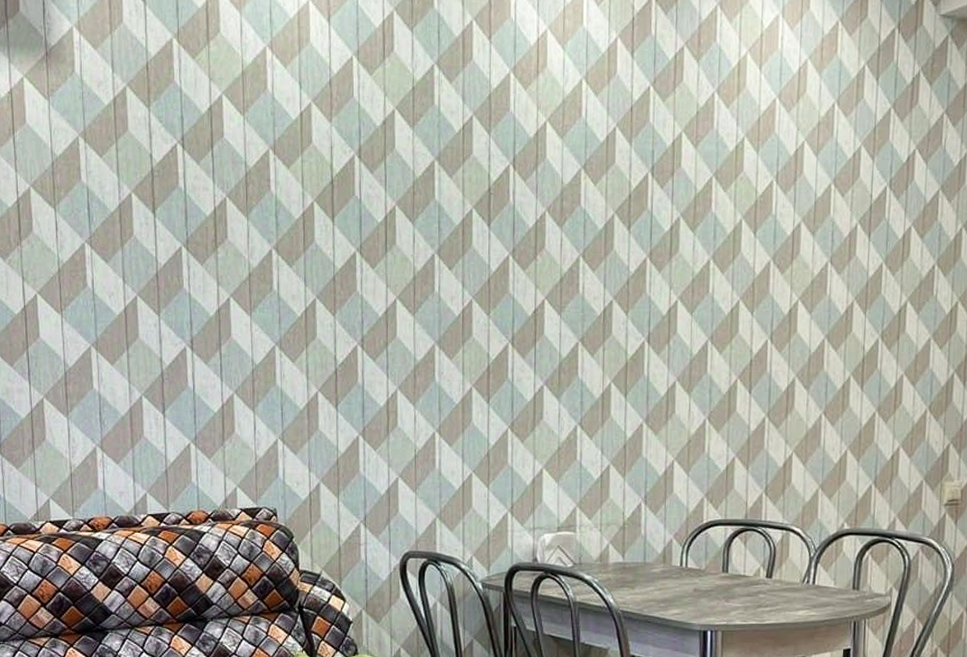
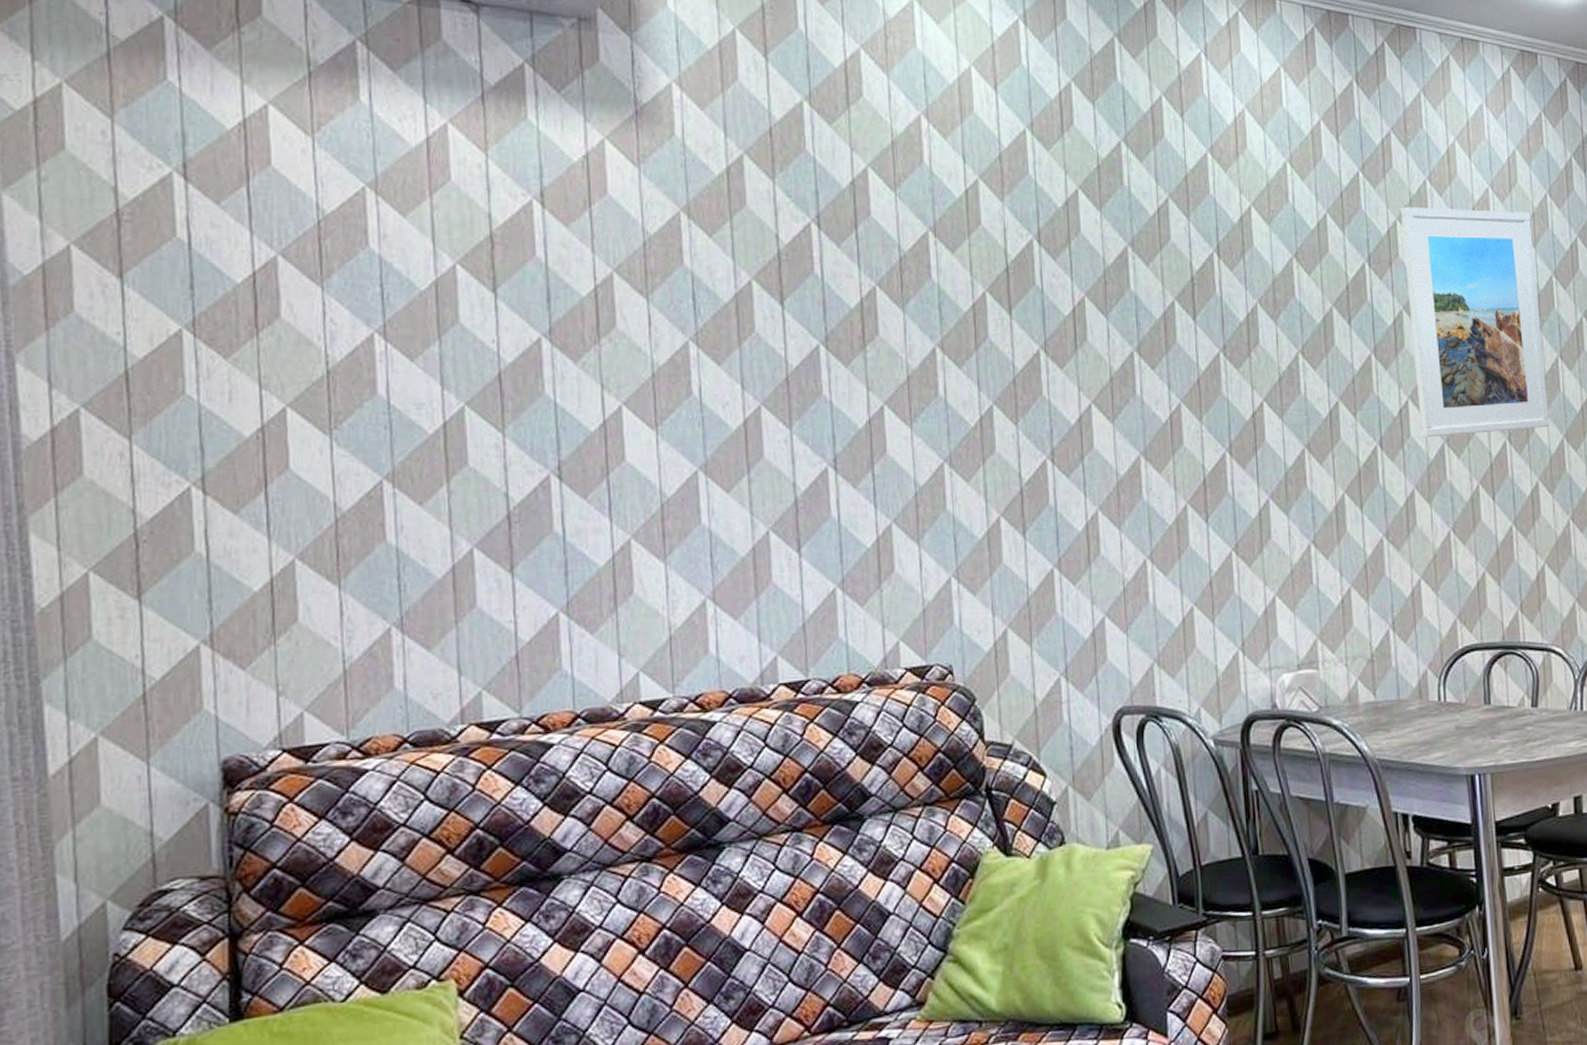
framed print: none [686,119,816,335] -> present [1401,207,1550,438]

